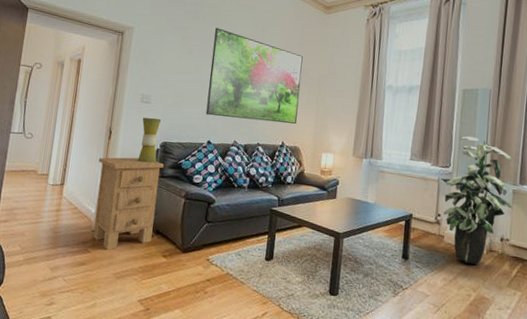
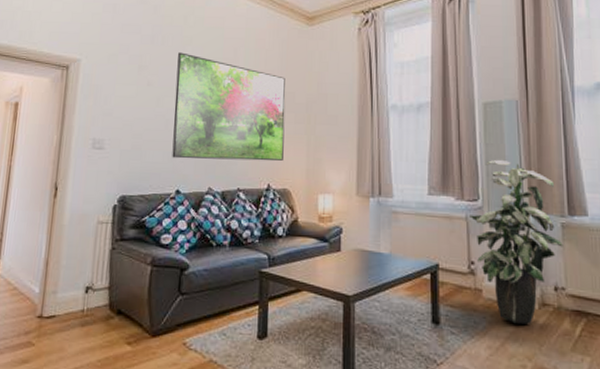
nightstand: present [93,157,165,251] -> none [37,217,124,342]
table lamp: present [137,117,162,163] -> none [90,166,118,224]

